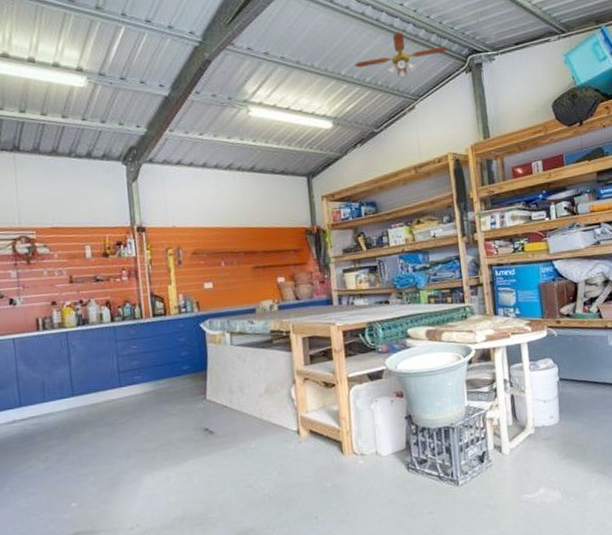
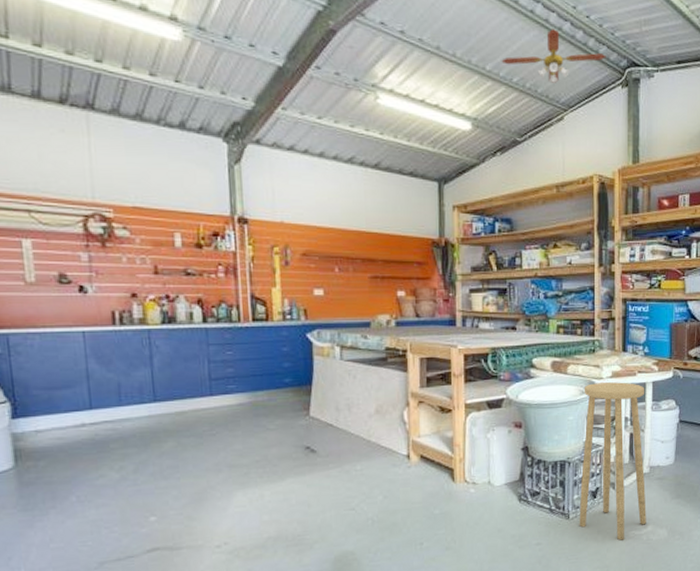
stool: none [460,345,538,505] -> present [579,382,646,541]

